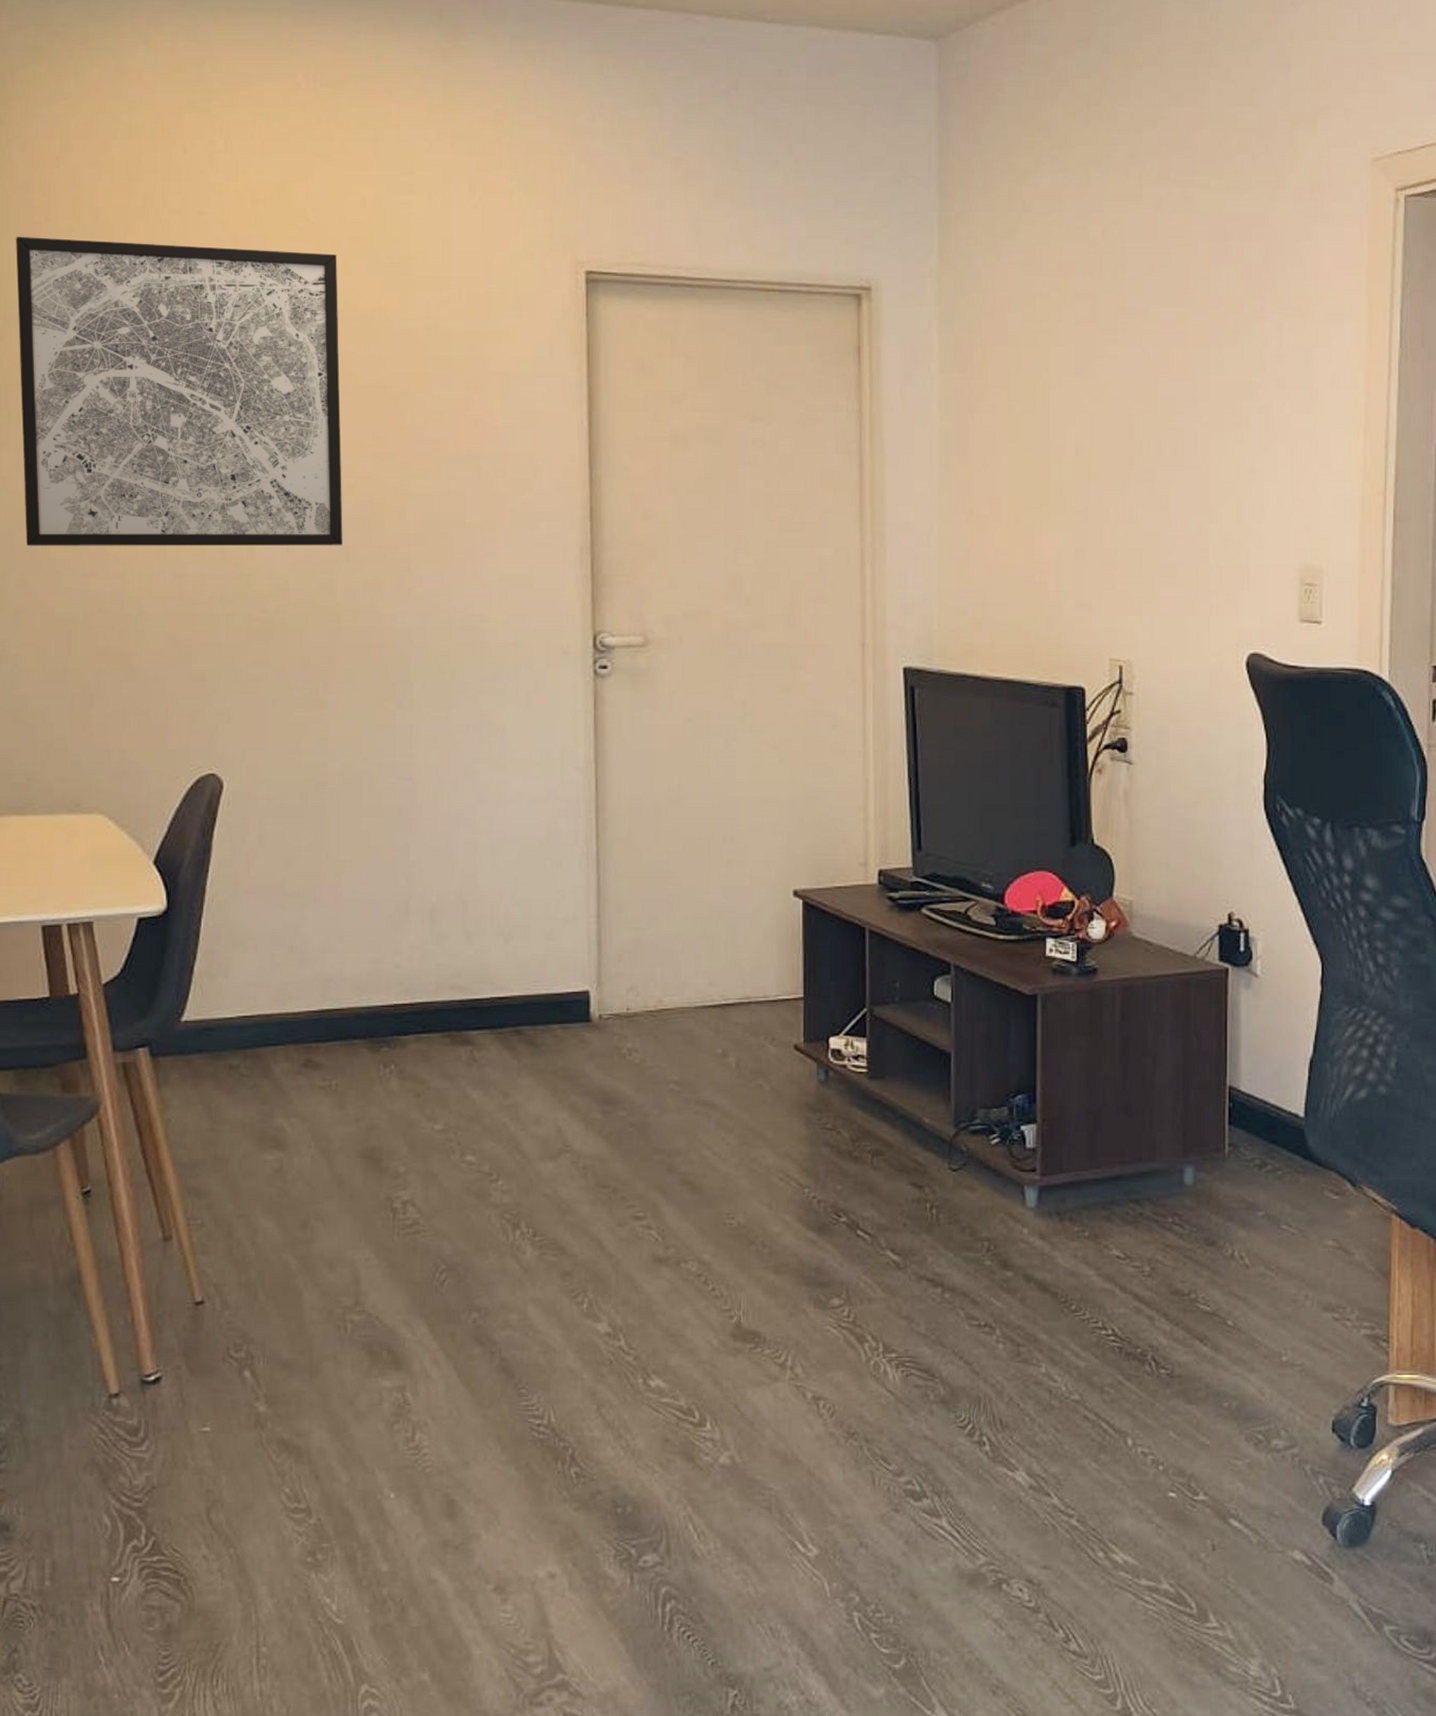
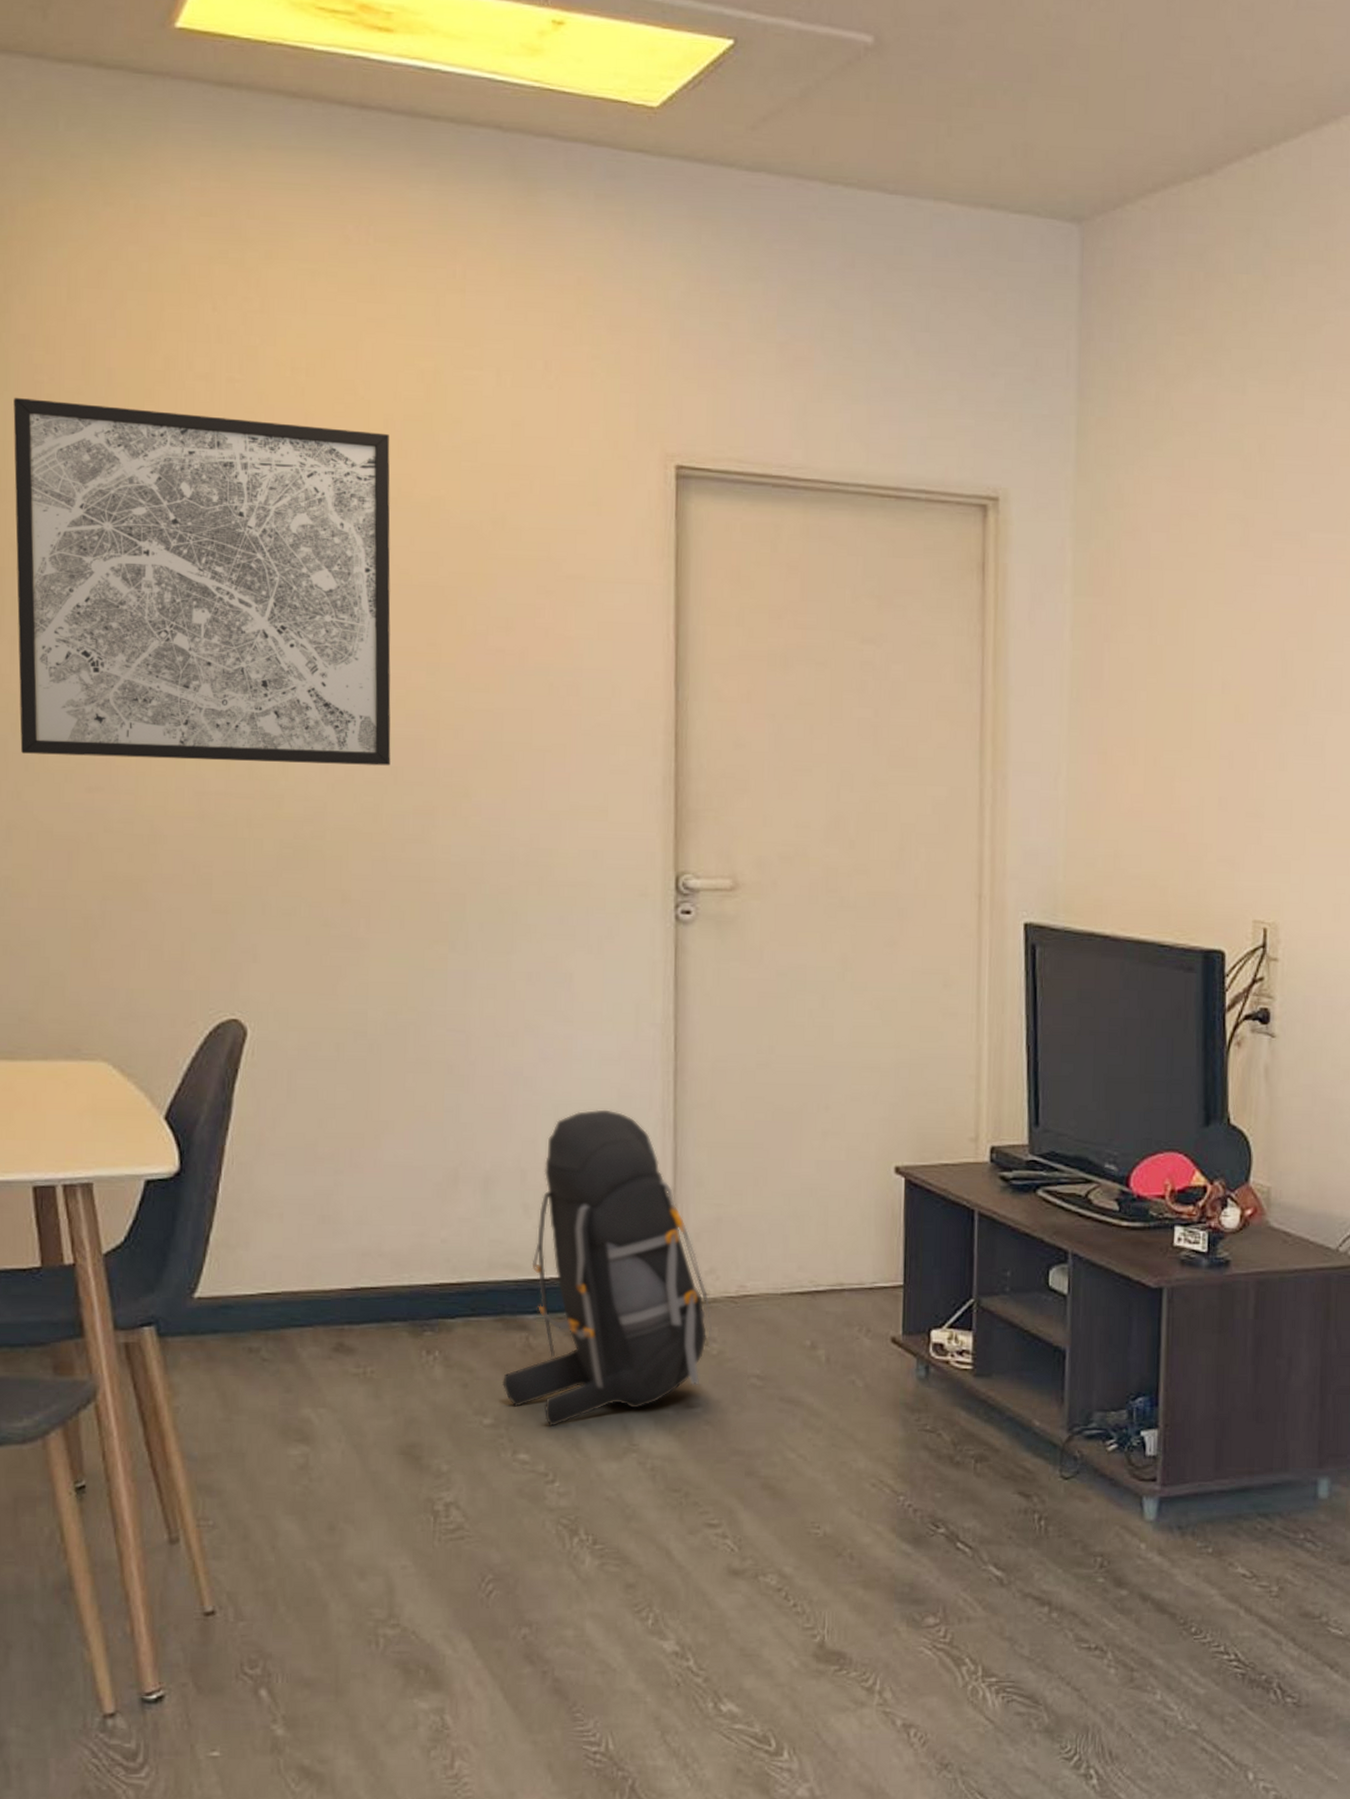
backpack: none [450,845,635,1132] -> present [501,1109,712,1428]

